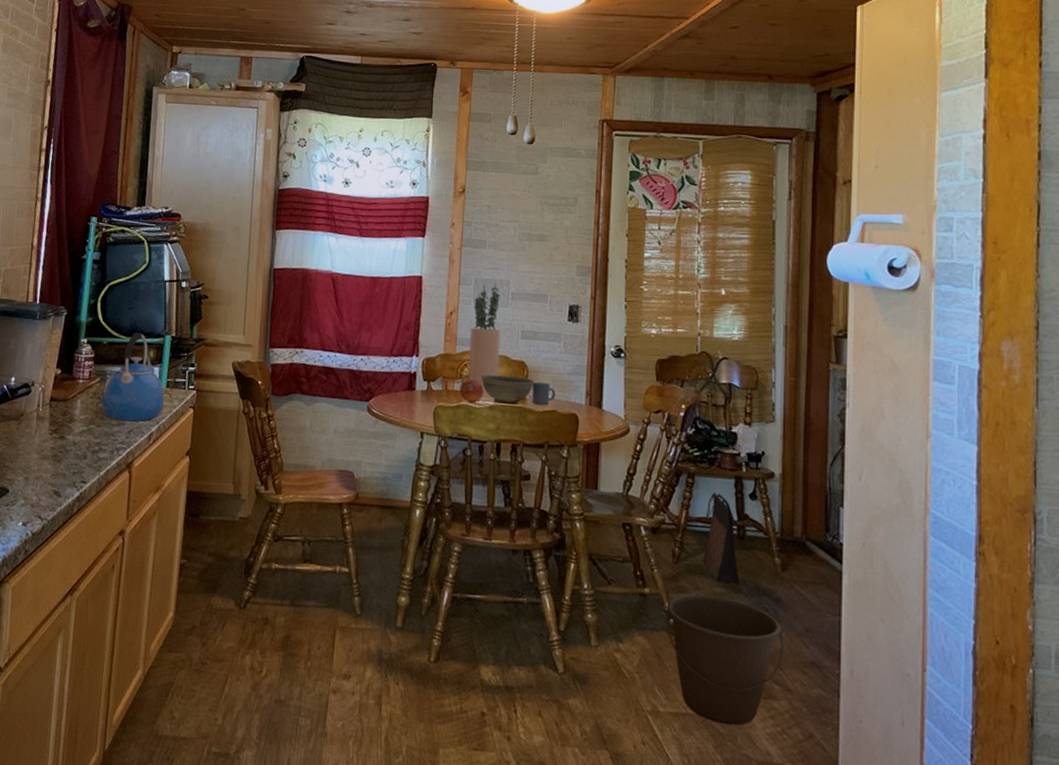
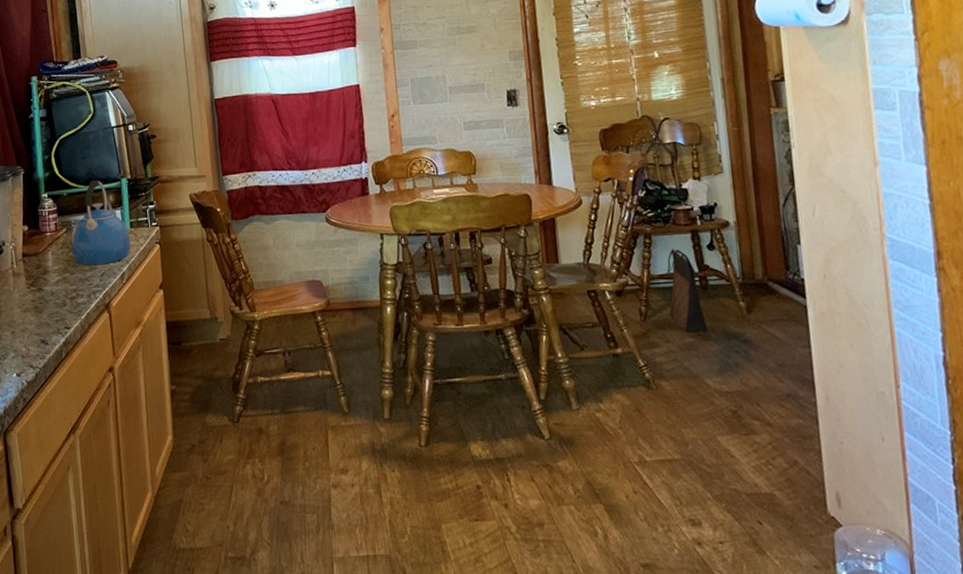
fruit: present [459,379,483,404] -> none [411,176,435,199]
vase: present [468,283,501,399] -> none [413,80,447,193]
bowl: present [481,374,534,406] -> none [431,167,483,196]
mug: present [531,381,556,406] -> none [481,168,506,192]
bucket: present [664,594,784,726] -> none [639,346,760,463]

